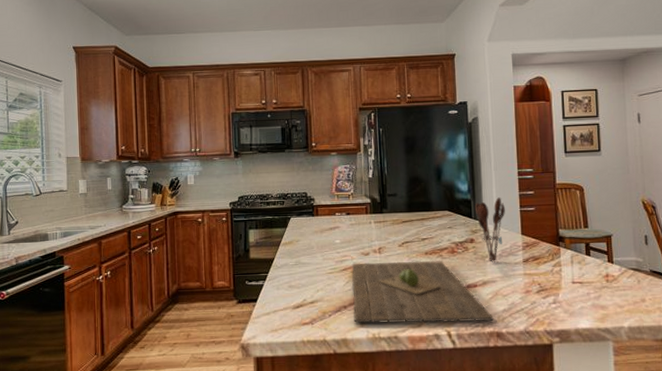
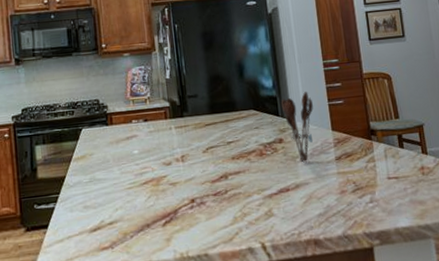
cutting board: present [352,260,494,324] -> none [153,165,310,244]

